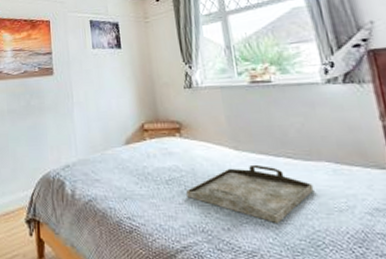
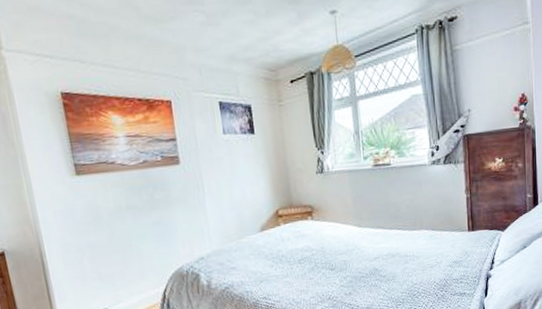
serving tray: present [186,164,314,223] -> none [316,237,415,283]

